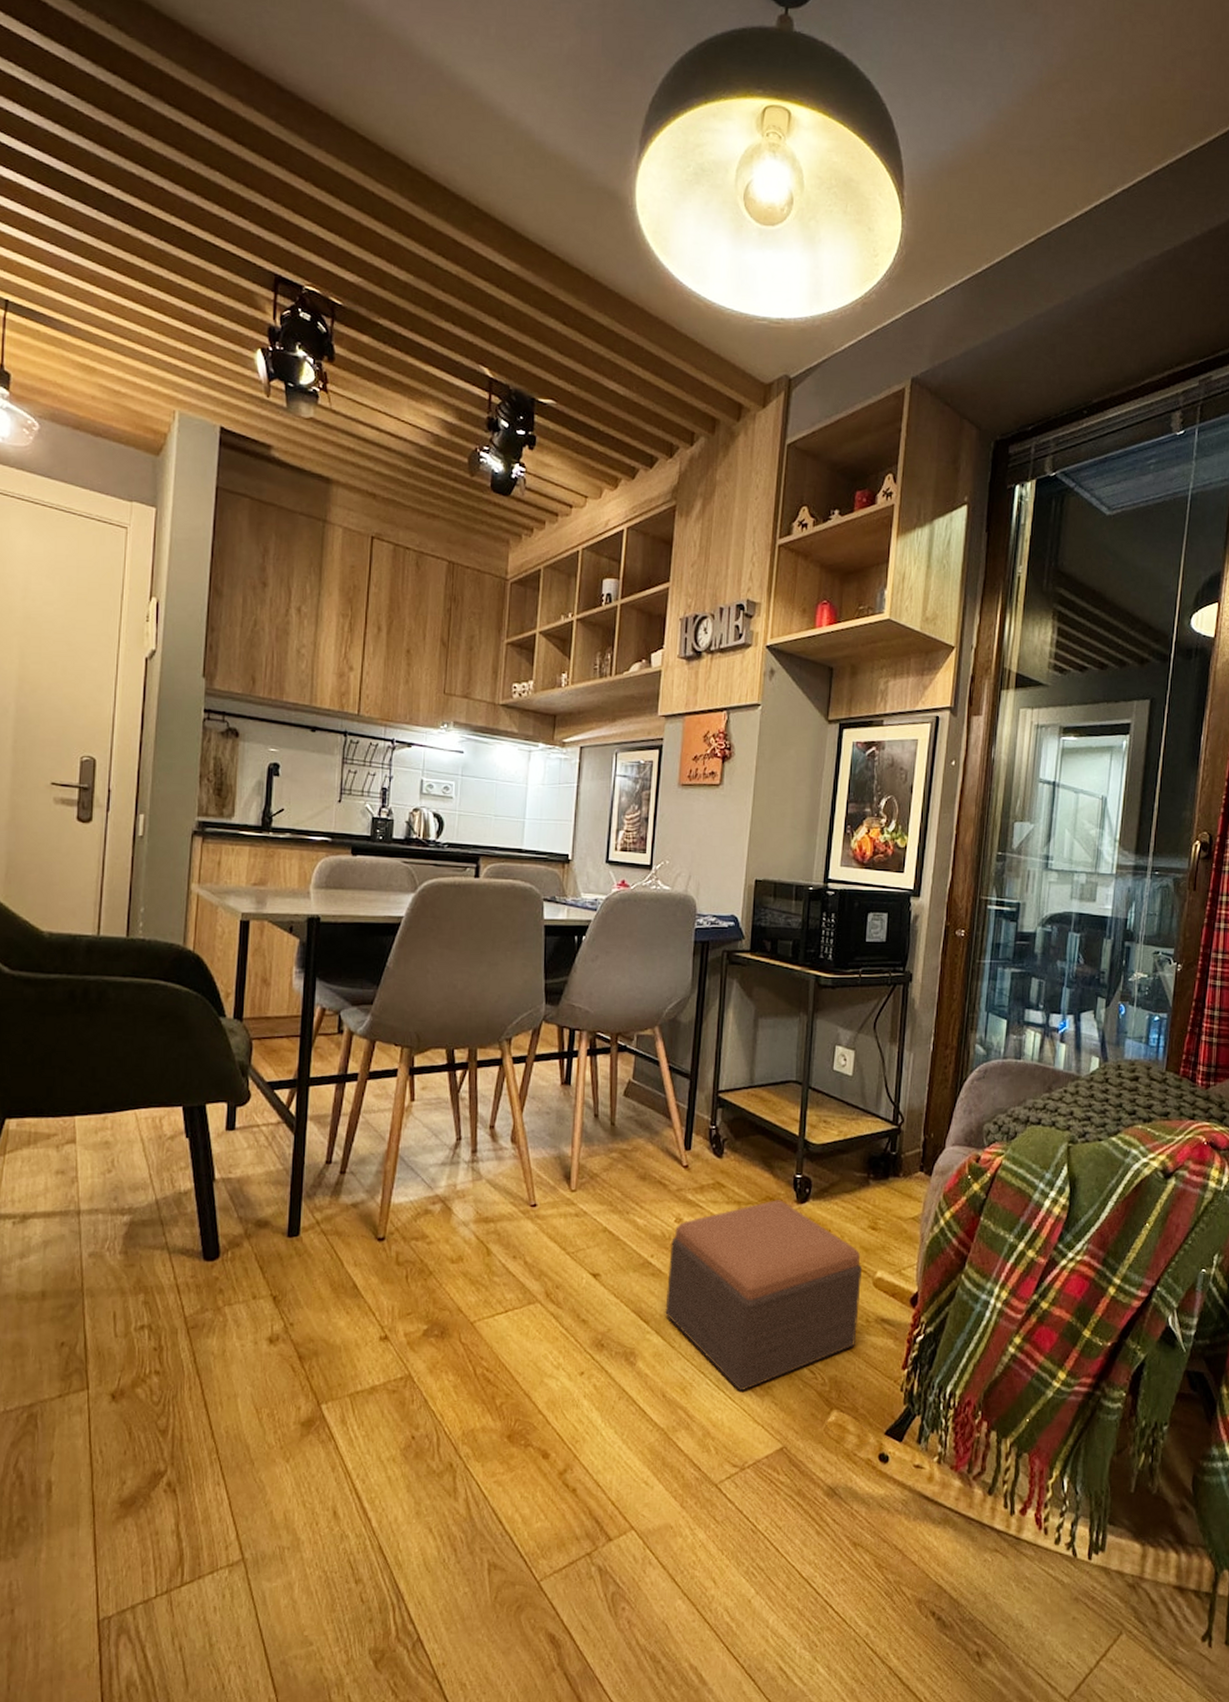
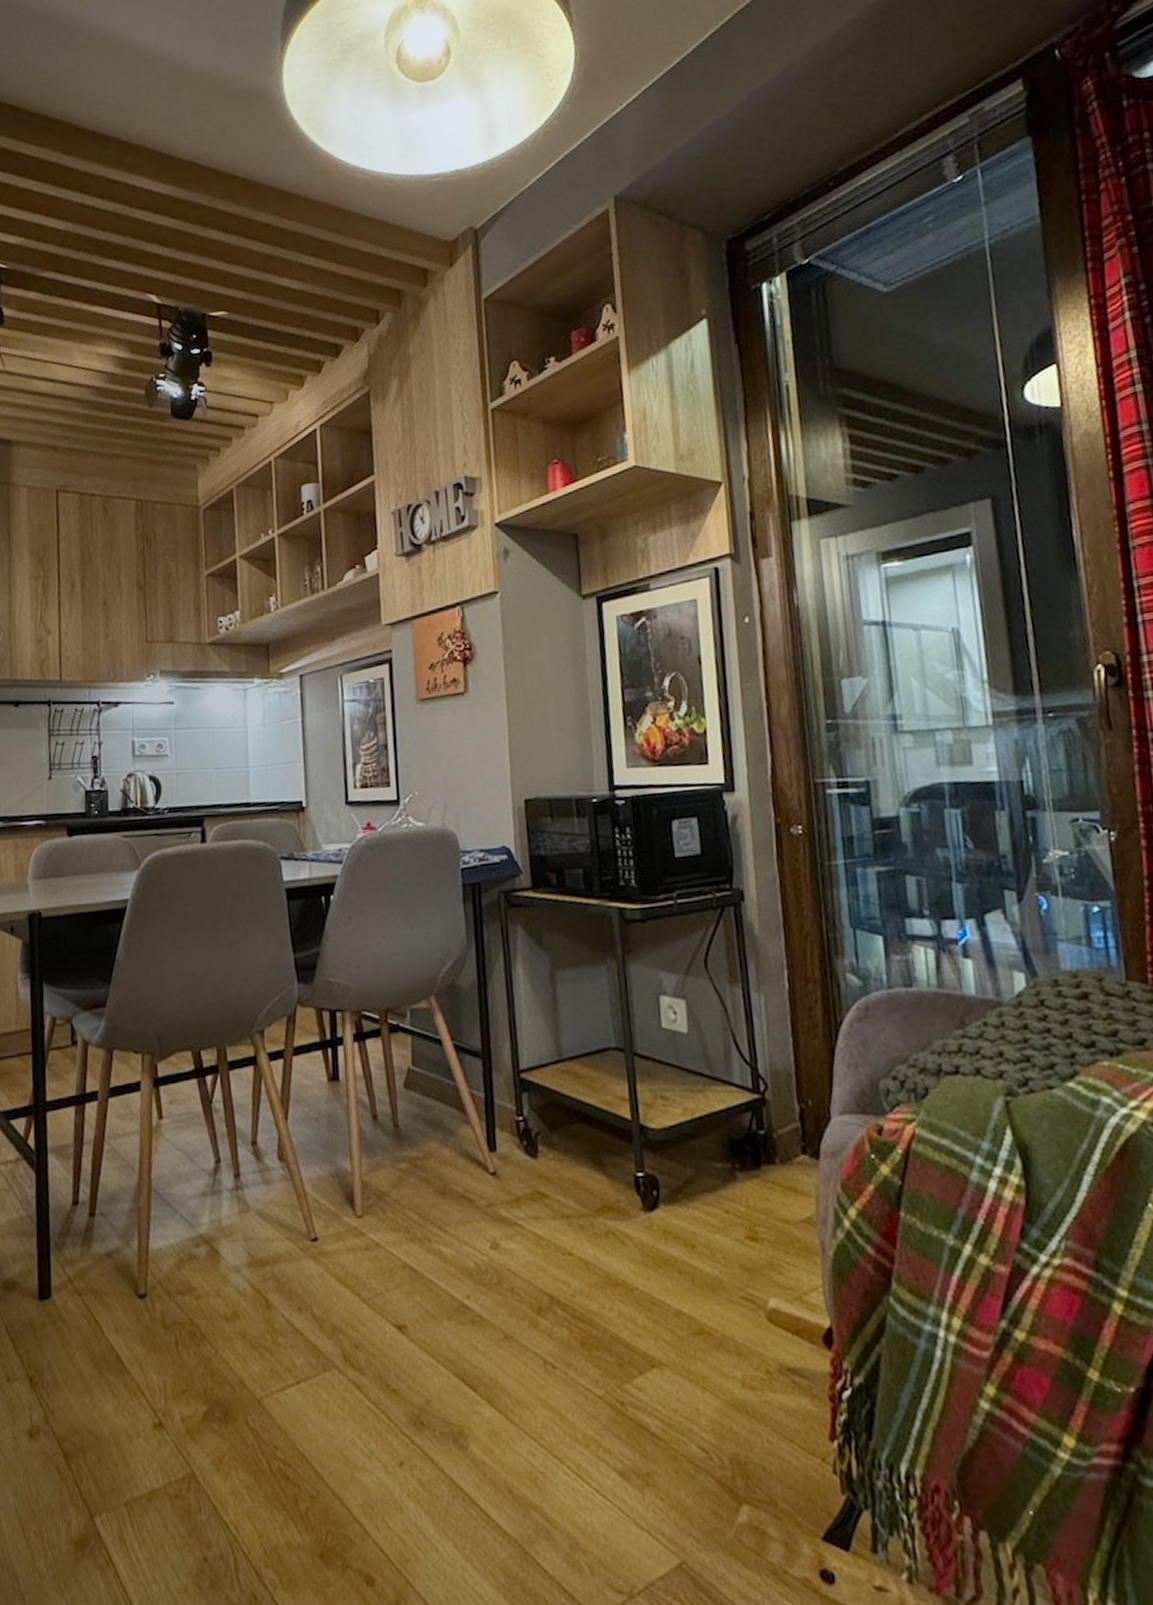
footstool: present [665,1200,862,1392] -> none [489,1208,757,1482]

